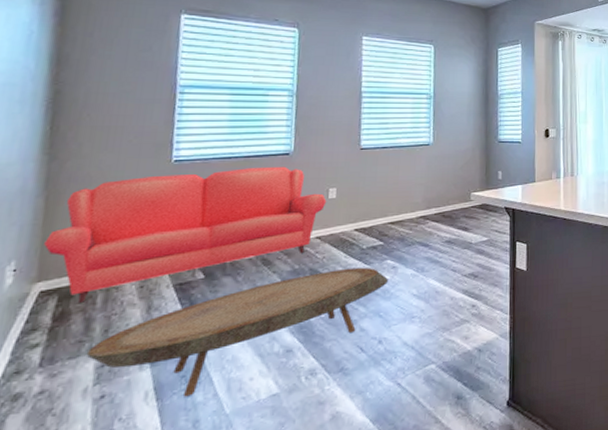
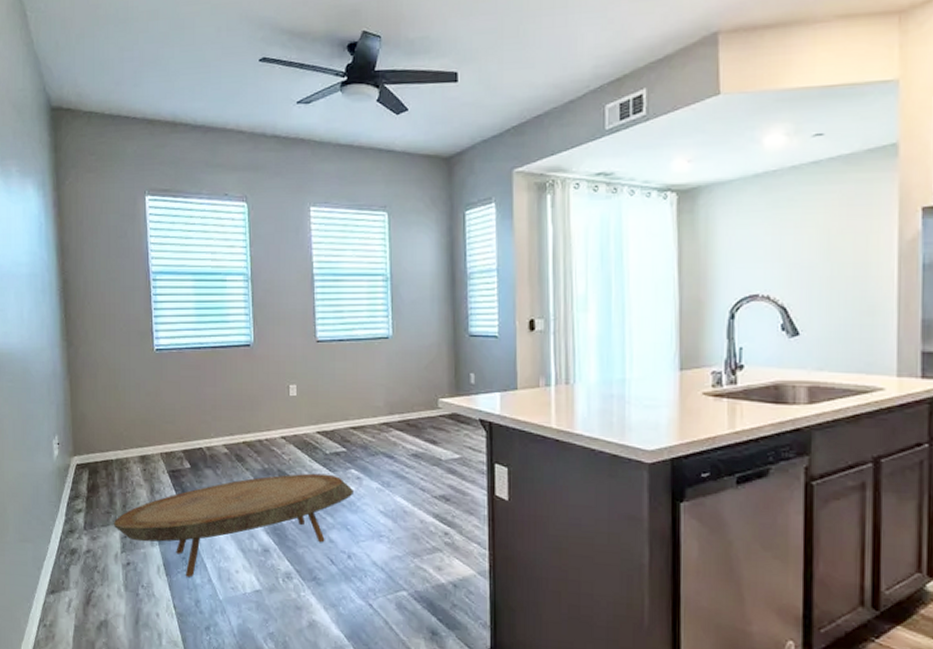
sofa: present [44,166,327,303] -> none [74,358,288,478]

